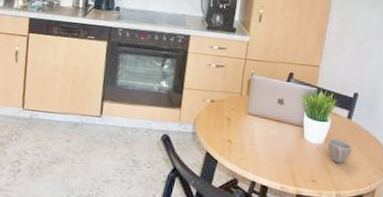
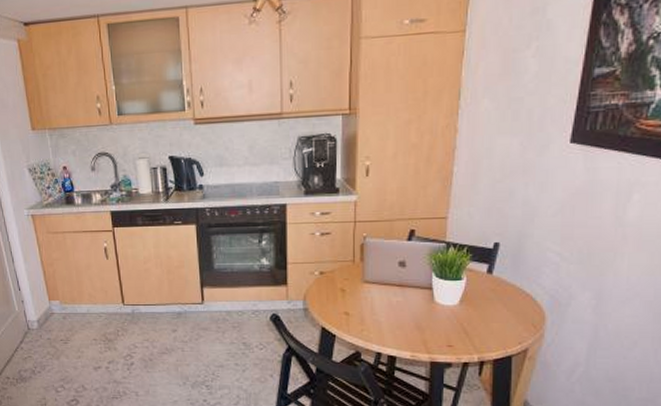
cup: present [328,138,352,164] -> none [464,298,496,325]

